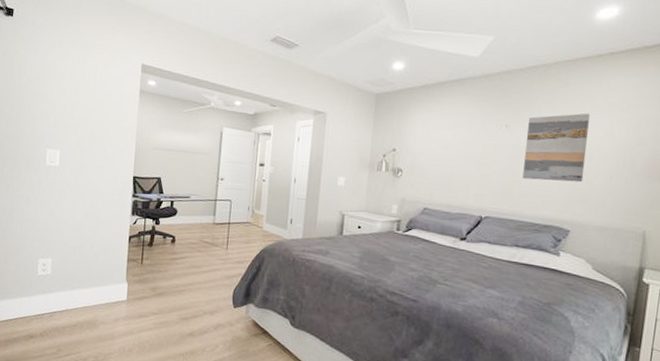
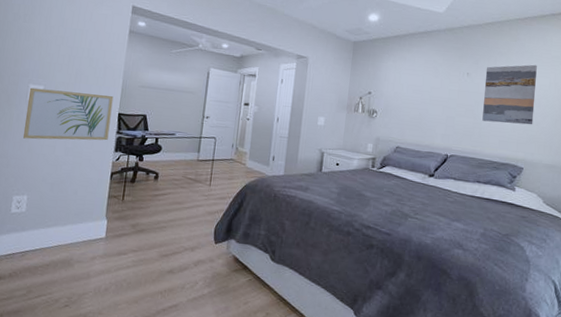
wall art: none [44,152,128,204] -> present [23,87,114,141]

